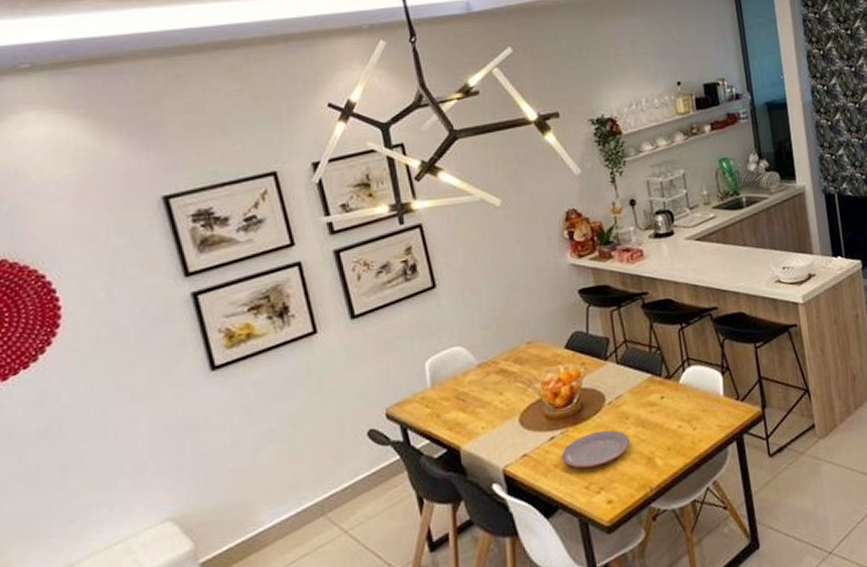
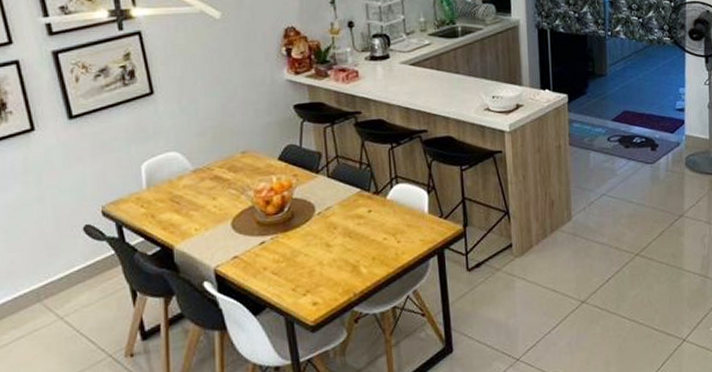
plate: present [562,430,631,469] -> none [271,238,338,272]

